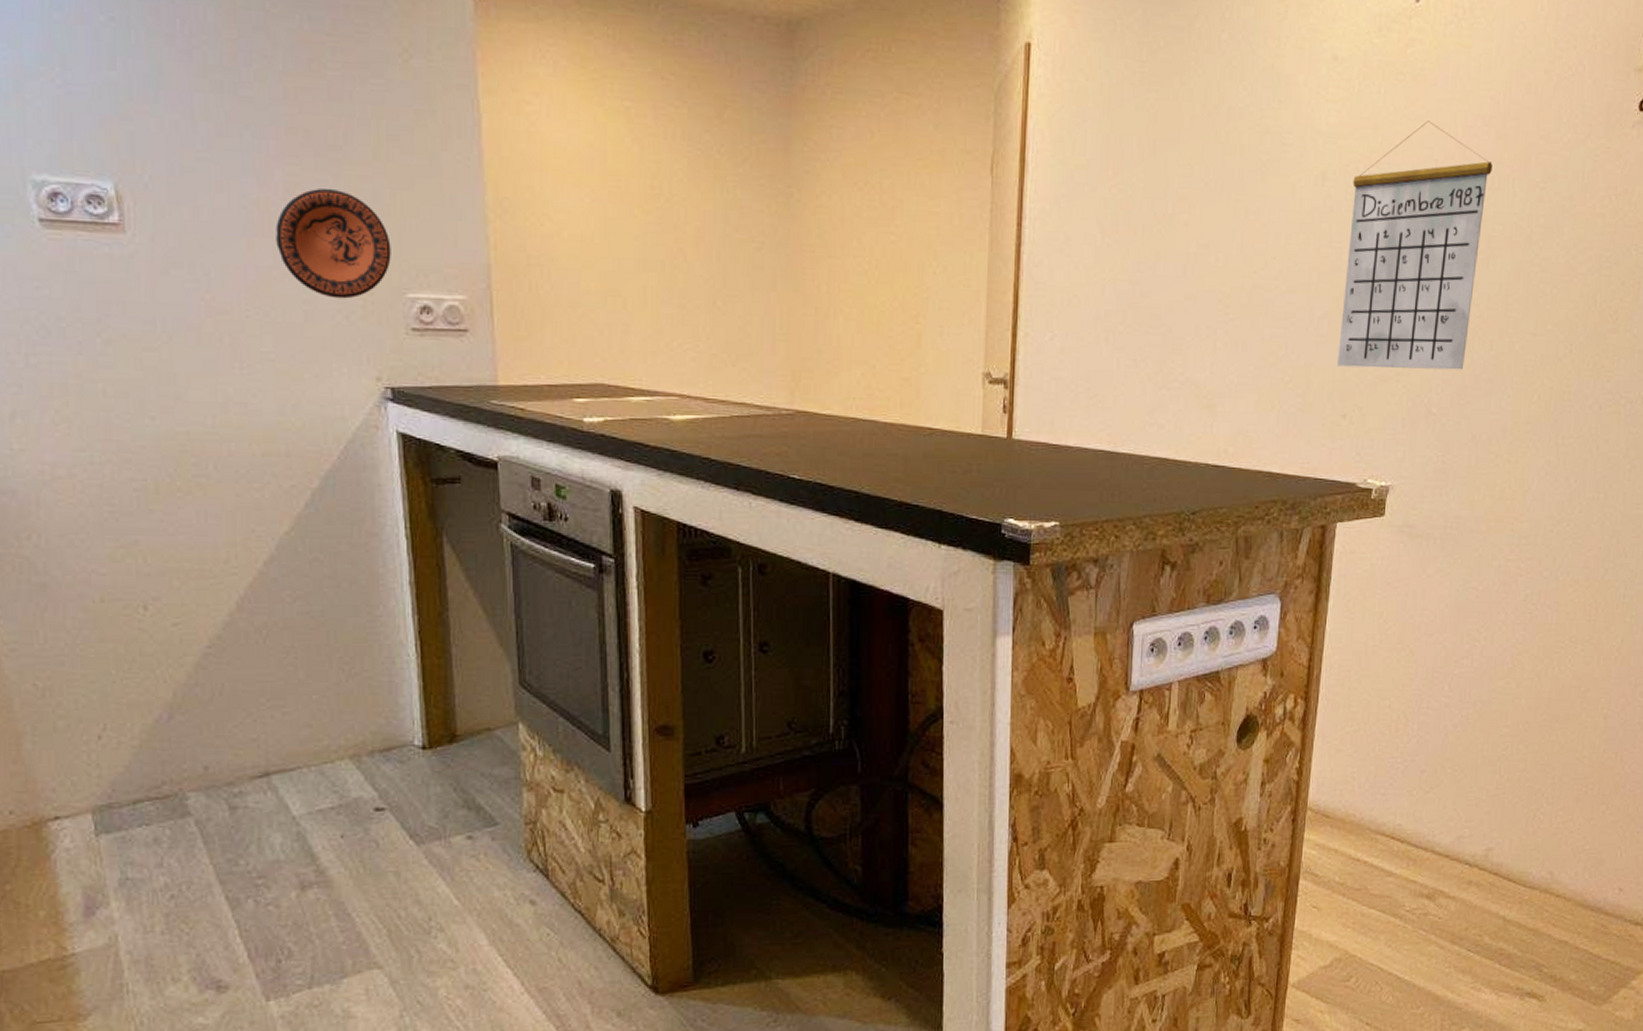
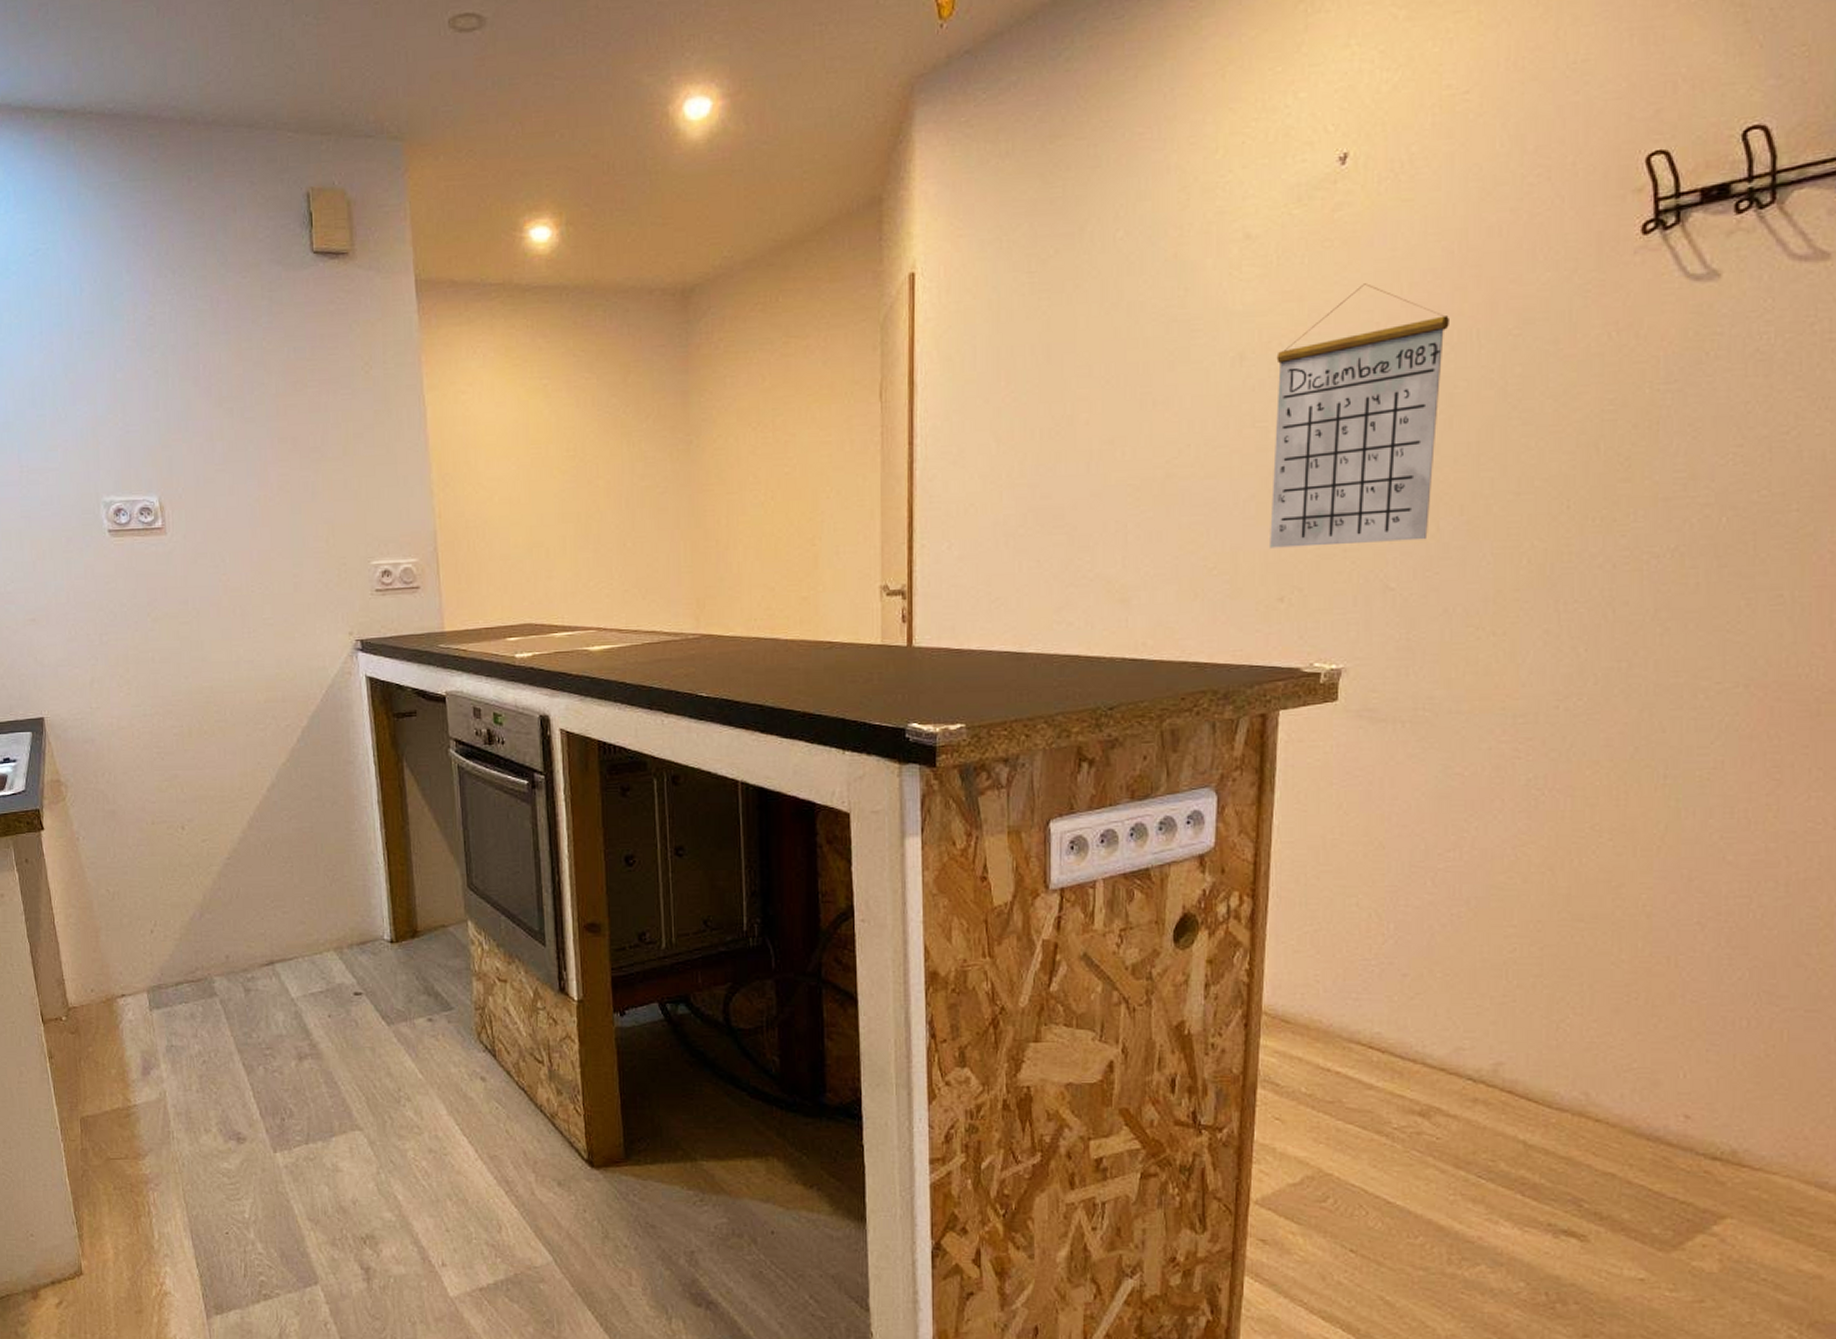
decorative plate: present [276,189,391,299] -> none [272,483,359,571]

